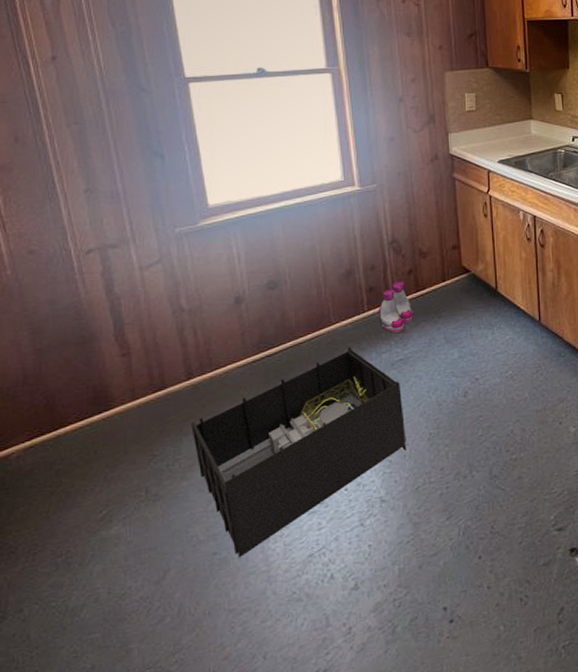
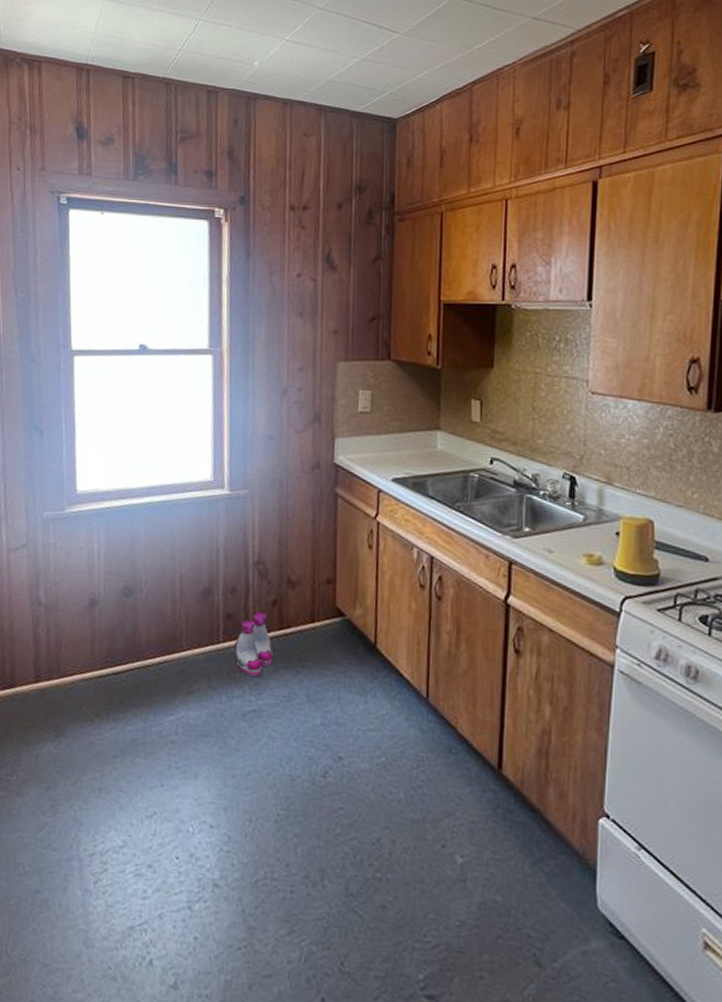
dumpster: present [191,346,407,558] -> none [32,681,251,906]

